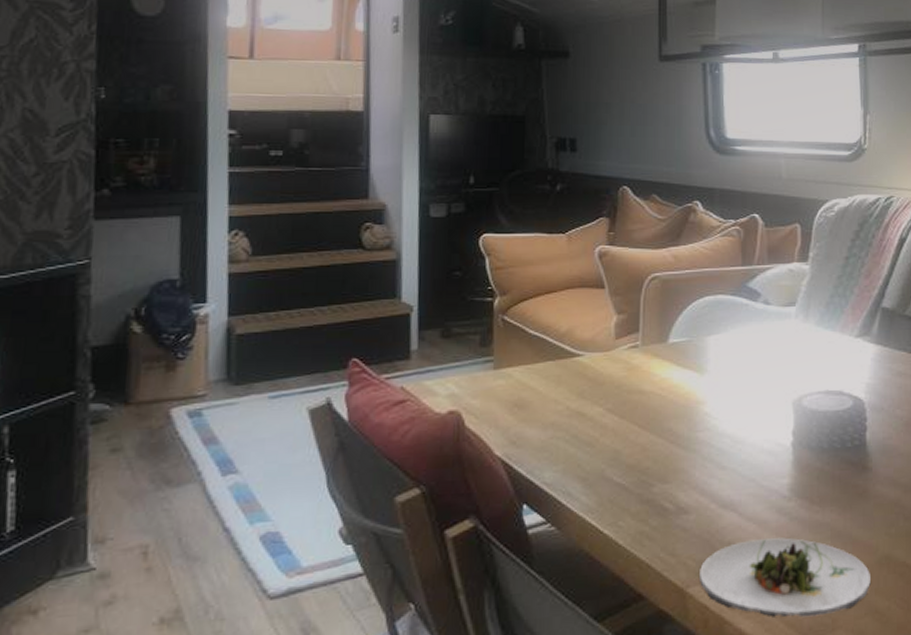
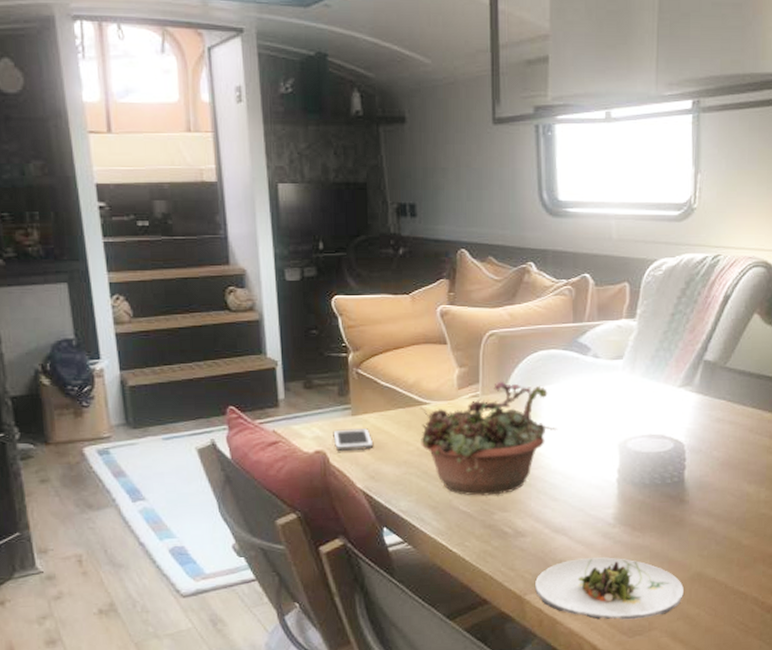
cell phone: none [470,384,517,412] -> present [333,428,374,452]
succulent planter: none [571,329,726,465] -> present [420,381,558,496]

